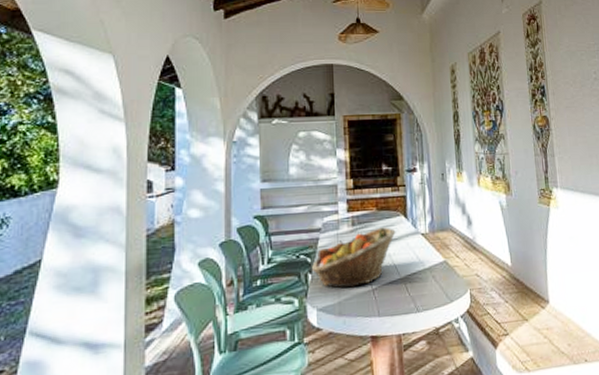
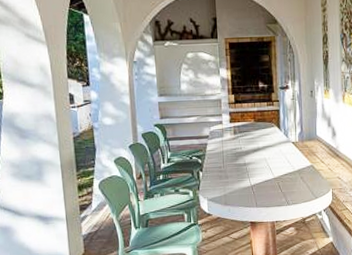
fruit basket: present [312,227,396,288] -> none [202,136,271,184]

